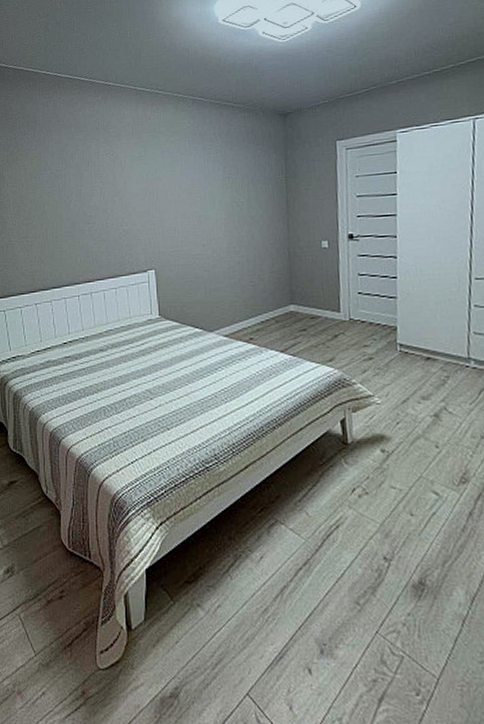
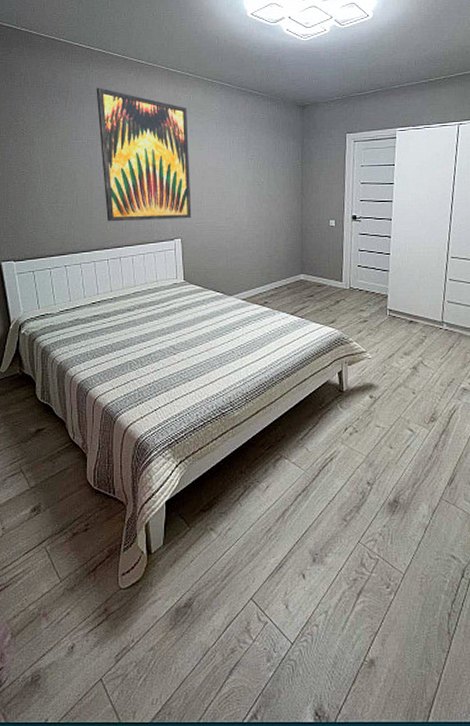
wall art: none [64,114,166,255] -> present [96,87,192,222]

